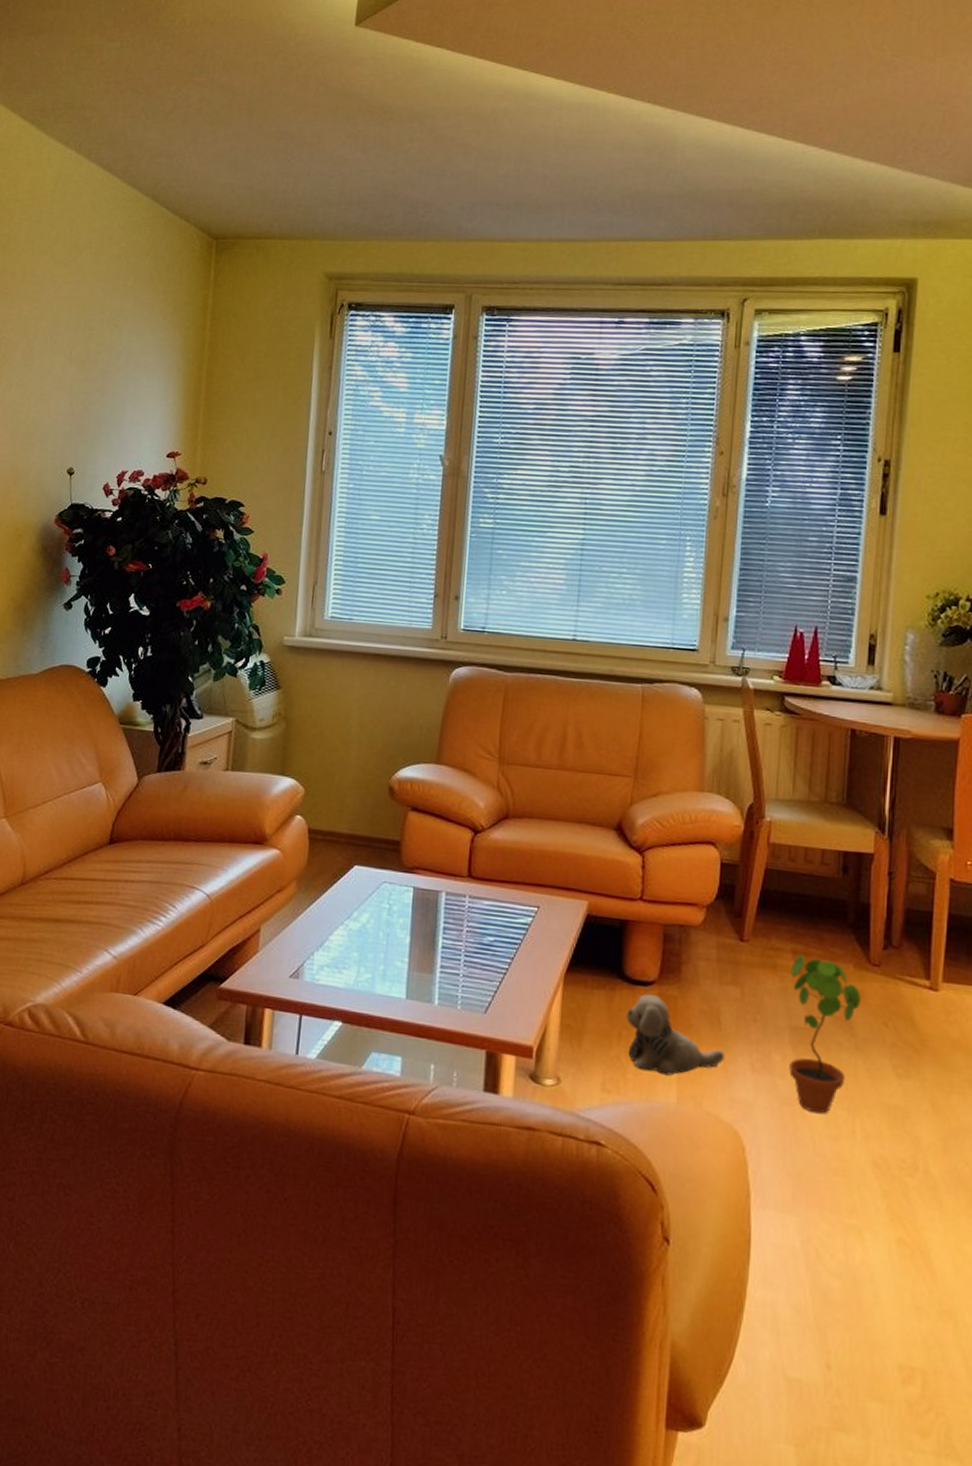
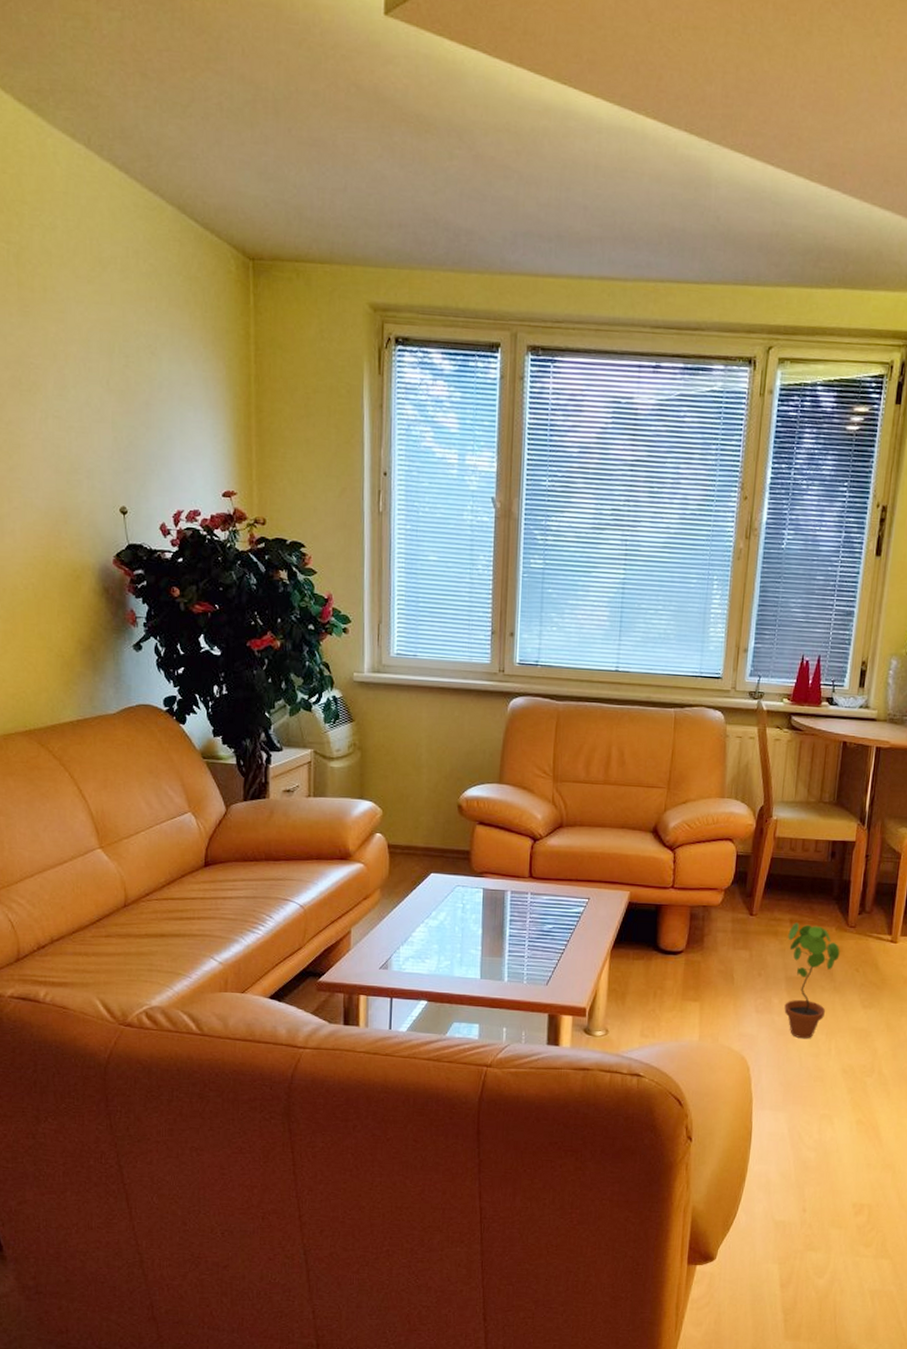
plush toy: present [625,993,725,1076] -> none [659,960,736,1021]

